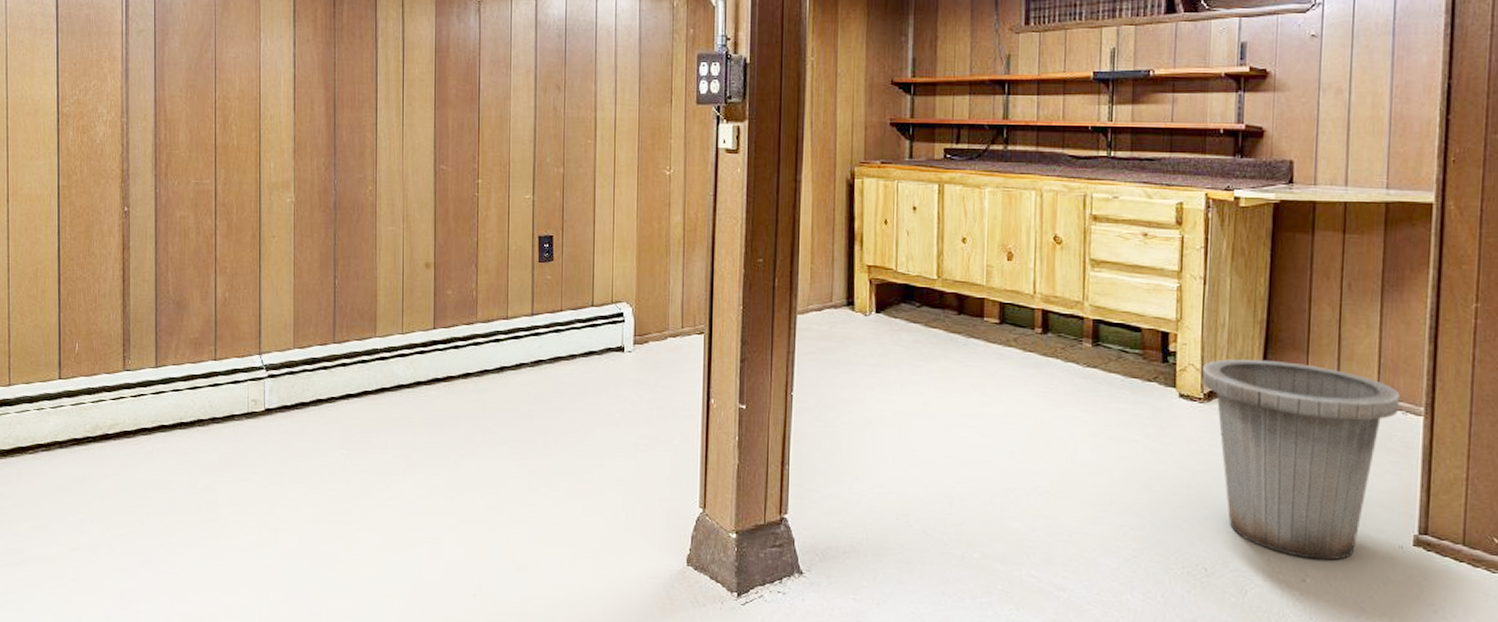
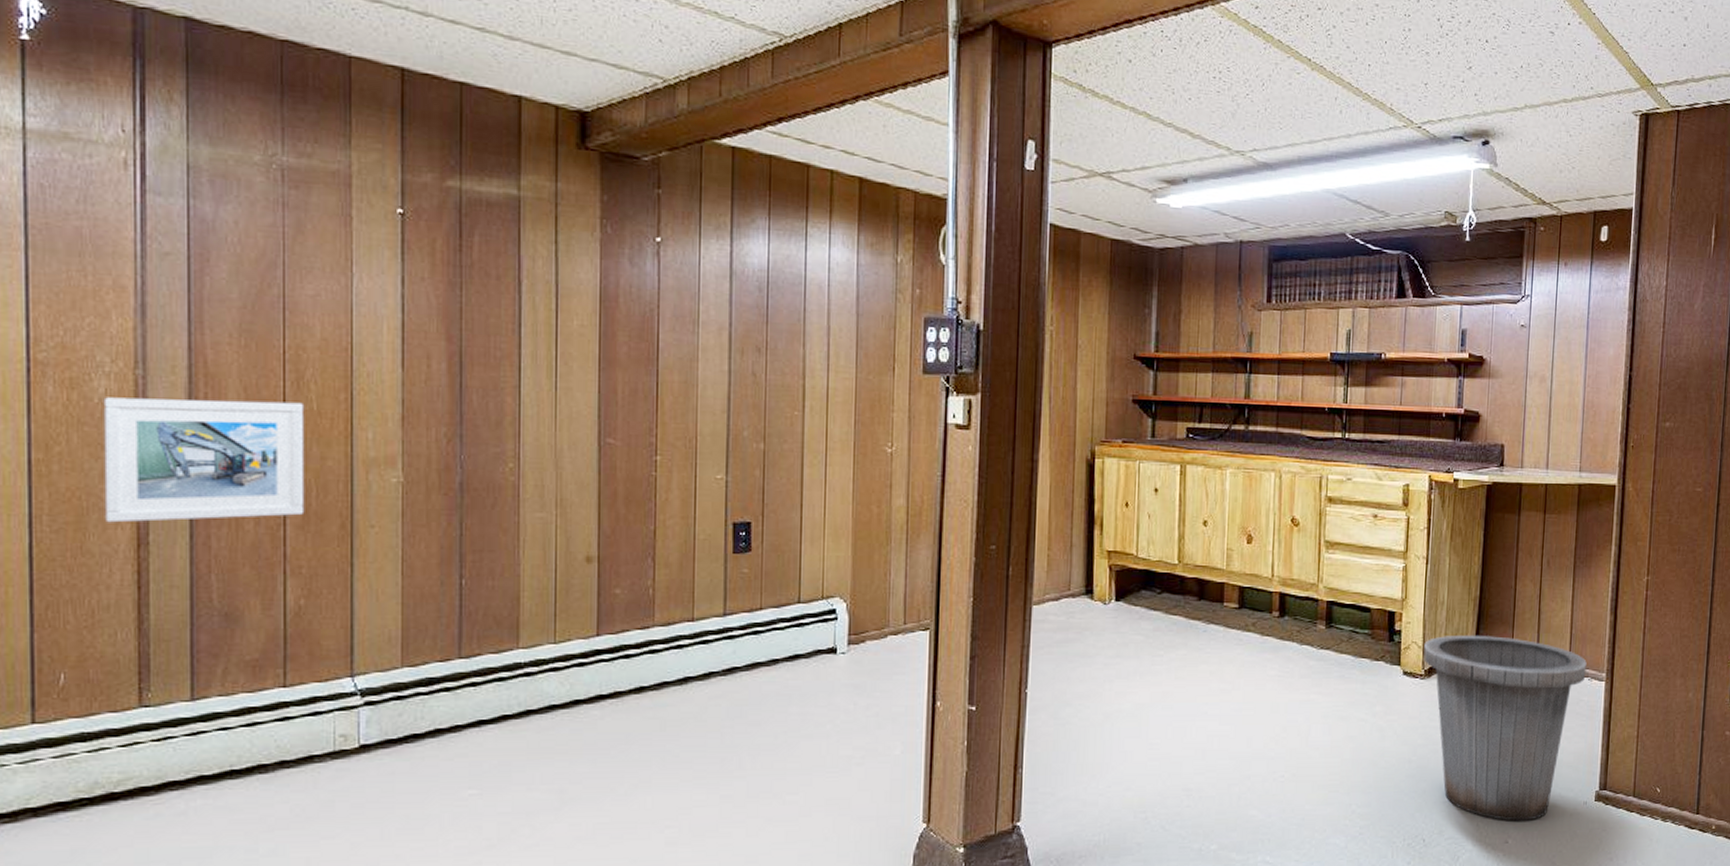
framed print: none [102,139,229,232] -> present [103,397,305,523]

